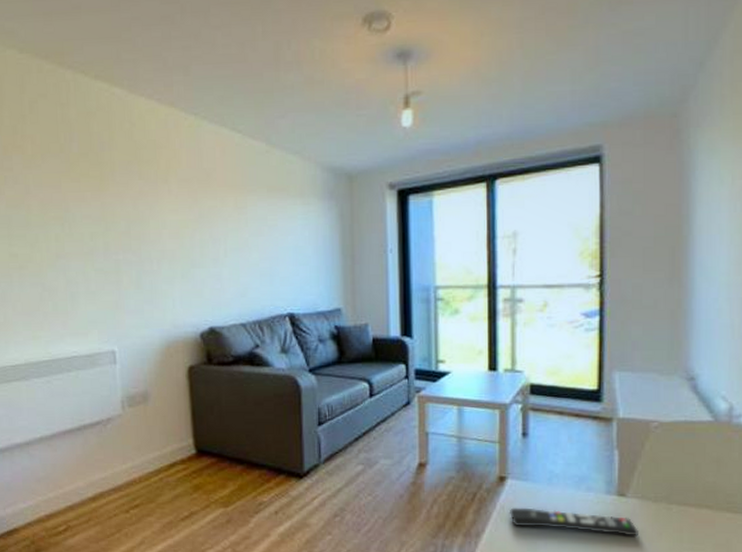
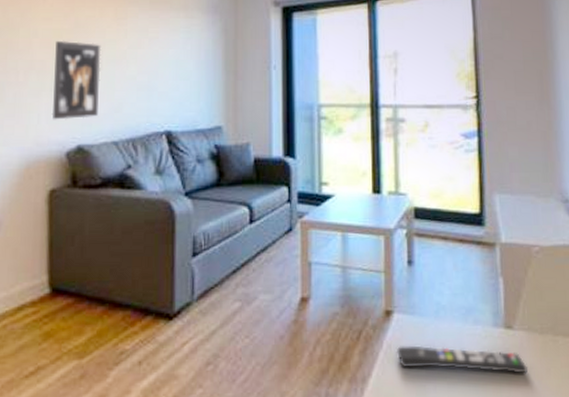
wall art: none [183,230,226,305] -> present [51,40,102,120]

